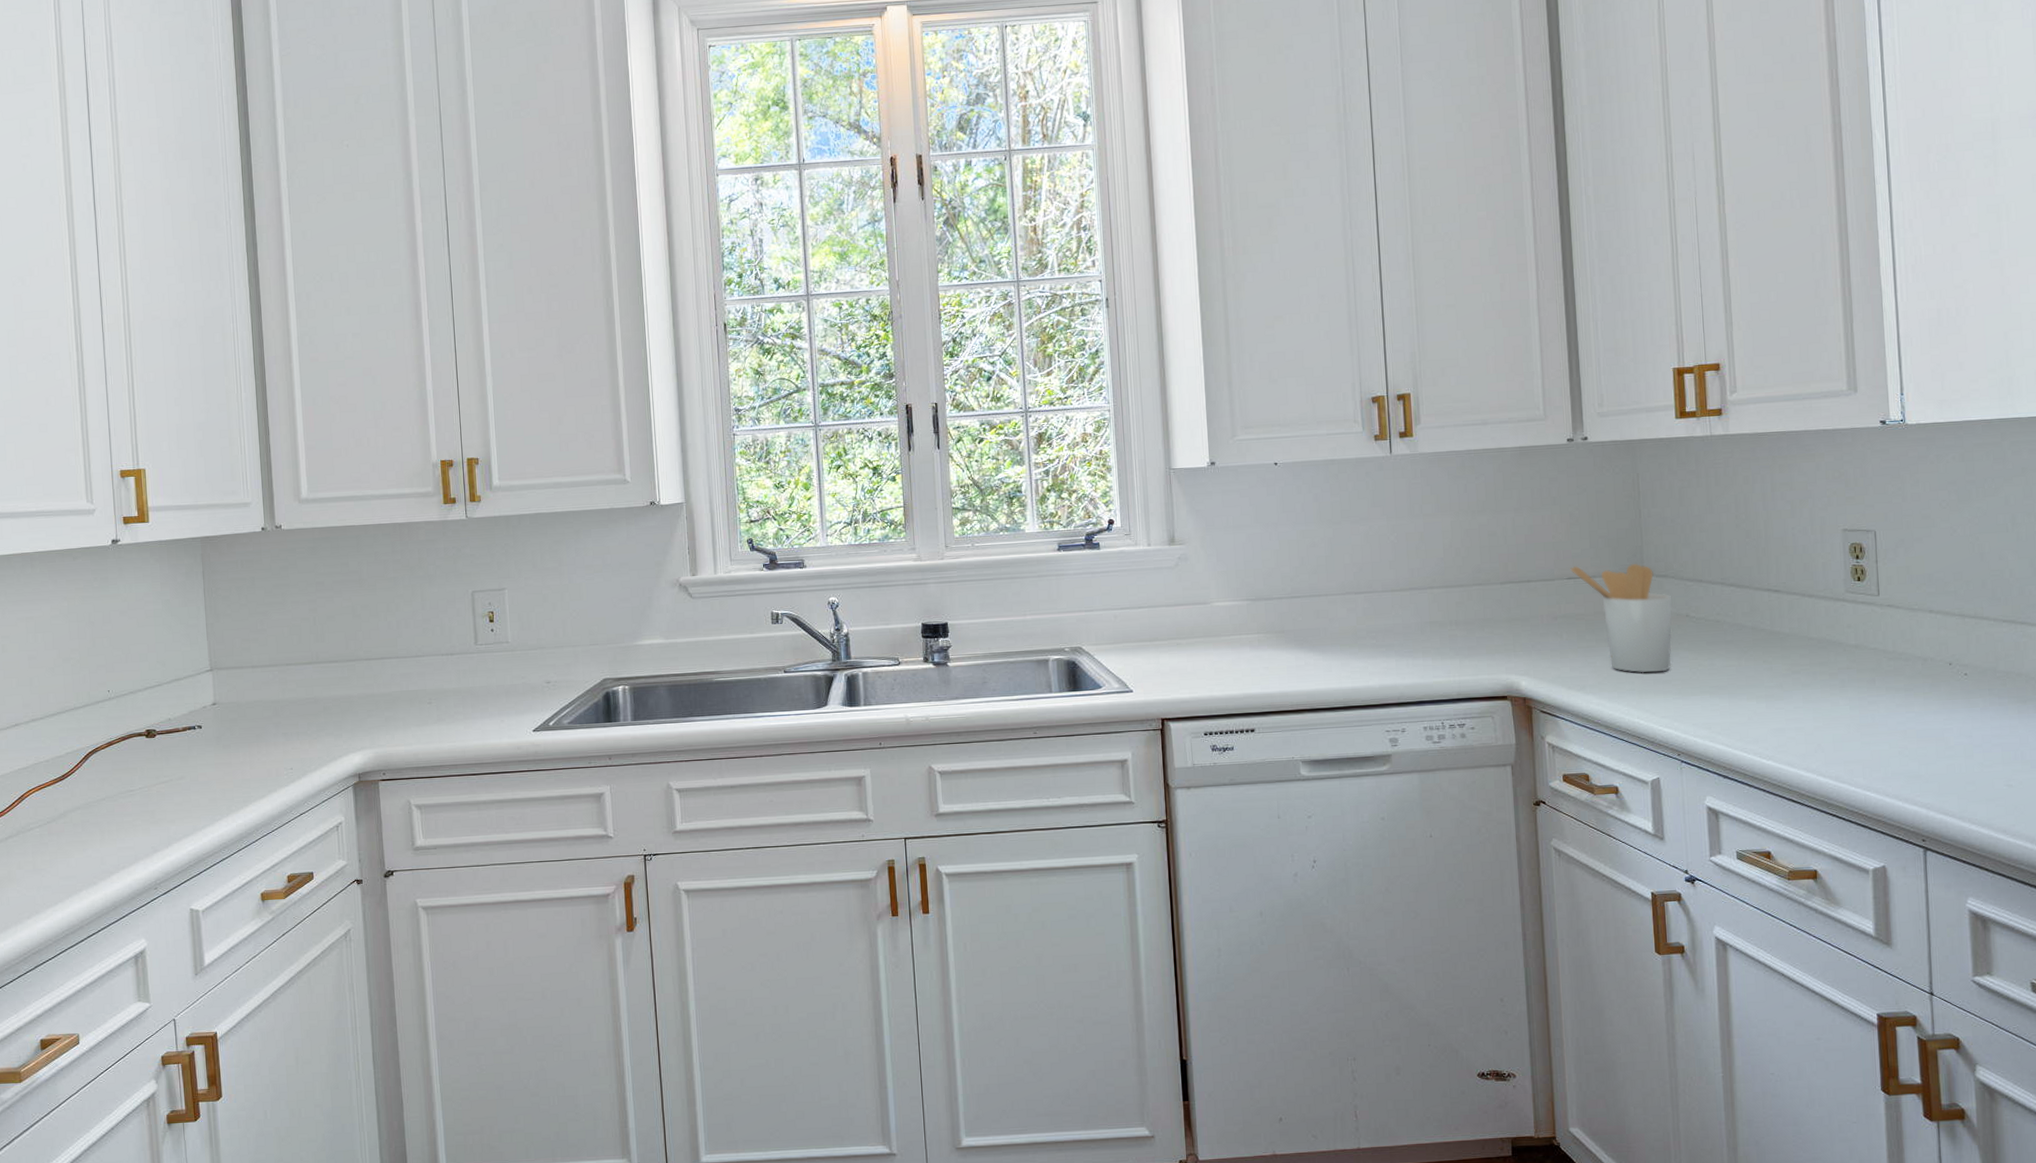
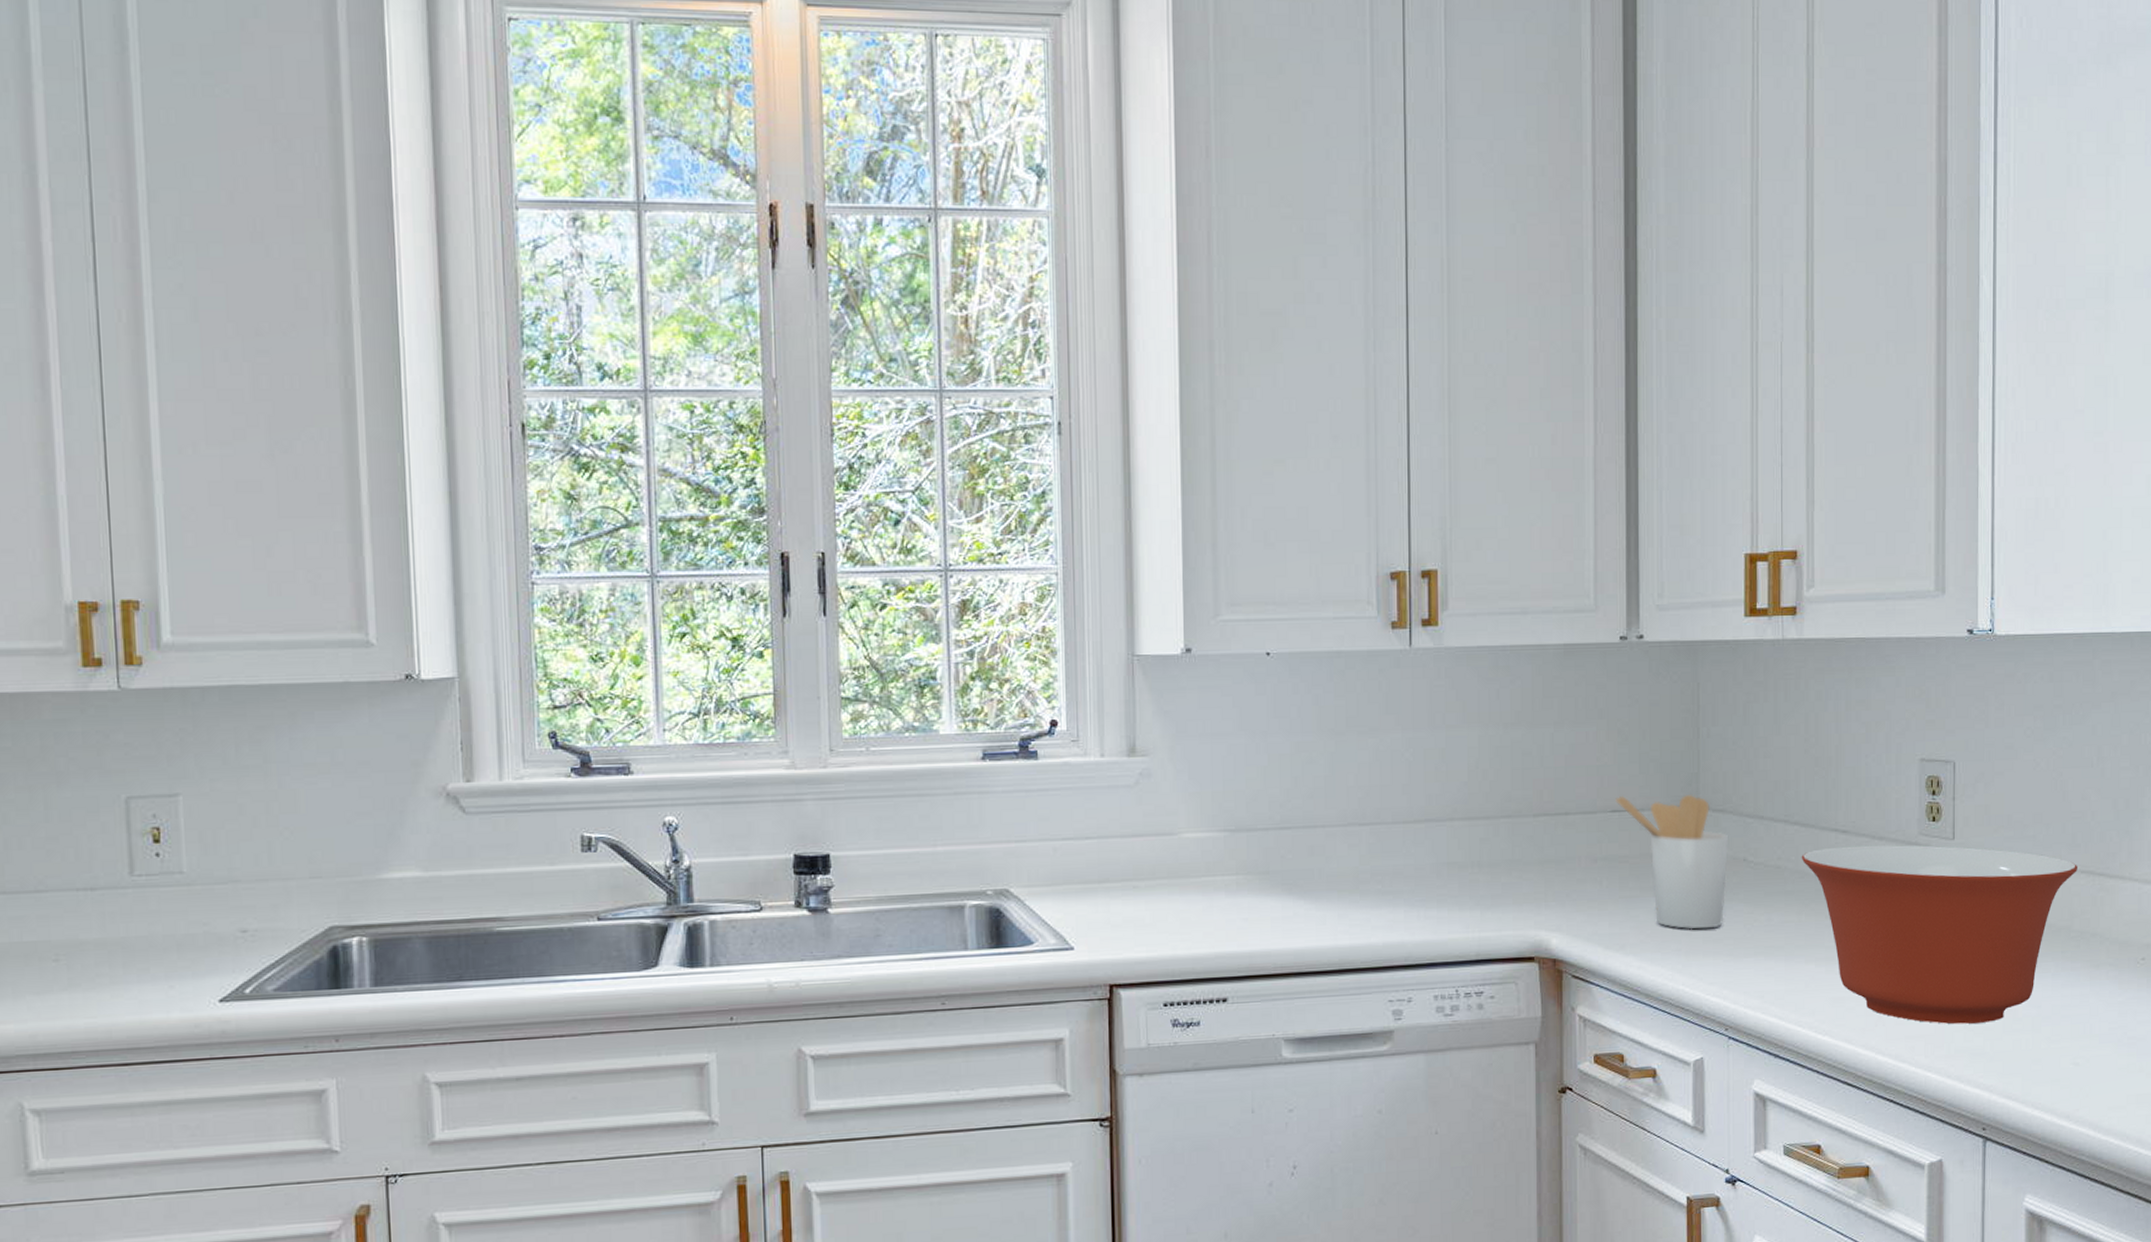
mixing bowl: none [1738,601,1999,751] -> present [1801,844,2077,1024]

